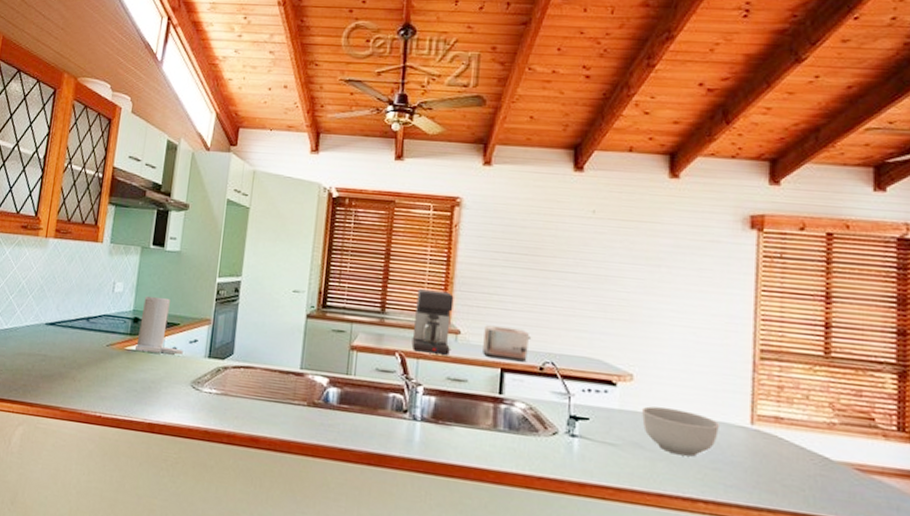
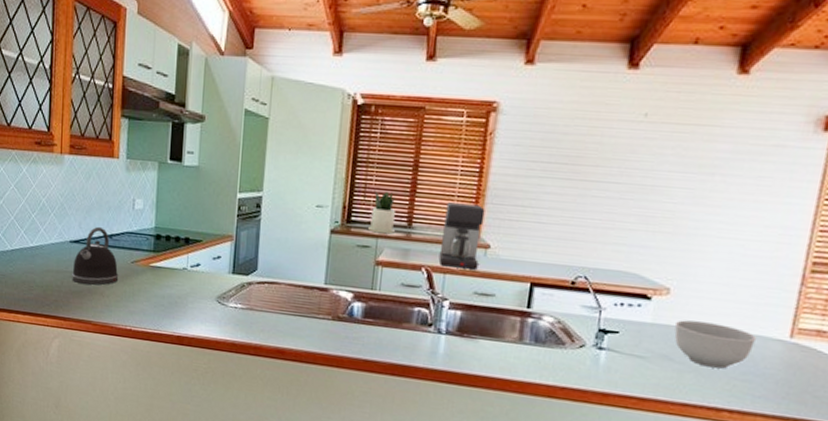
kettle: none [43,309,93,369] -> present [72,226,119,285]
paper towel: present [134,295,183,356] -> none [159,212,207,272]
planter: none [342,278,370,320] -> present [367,191,396,234]
toaster: present [483,325,532,362] -> none [512,239,566,277]

